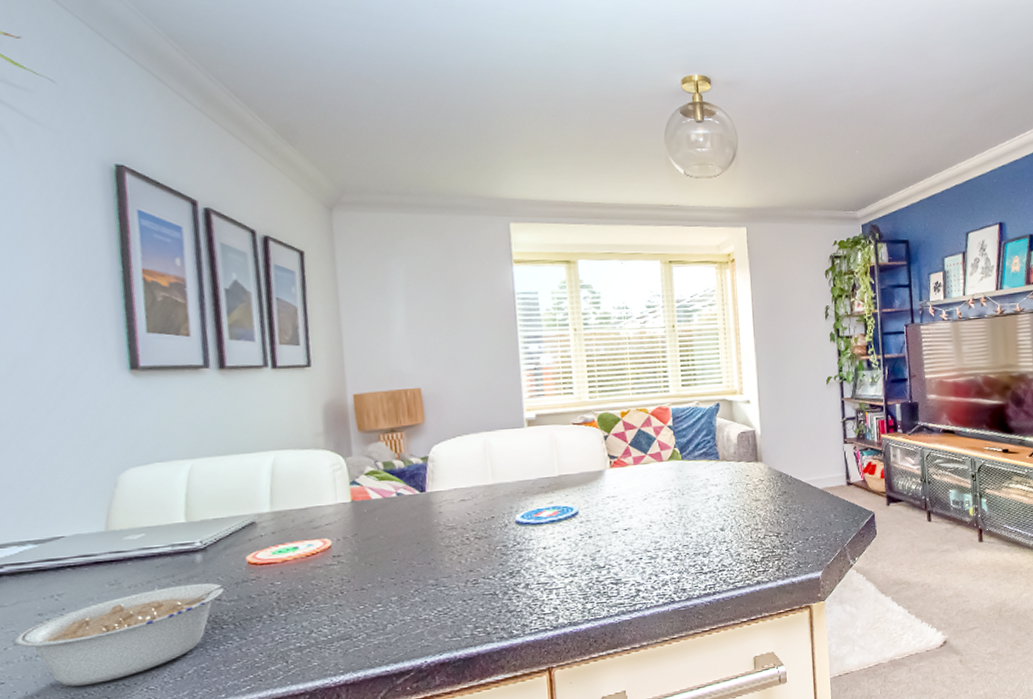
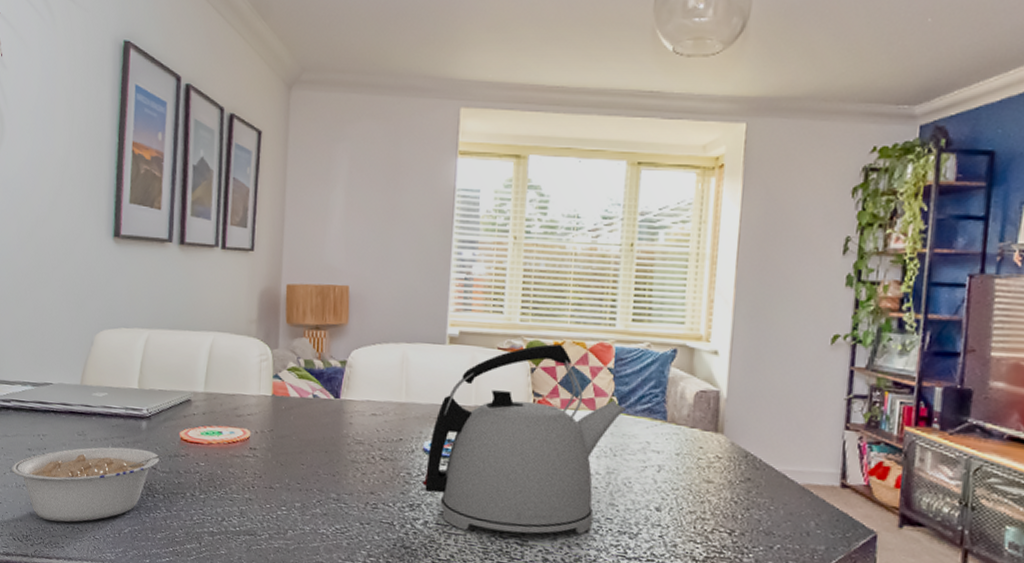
kettle: none [519,412,686,584] -> present [422,343,626,534]

